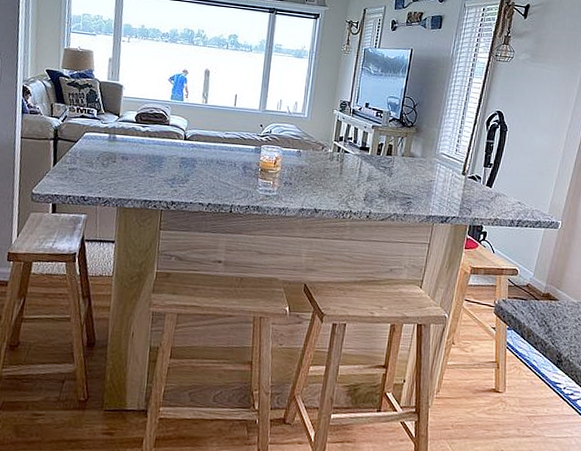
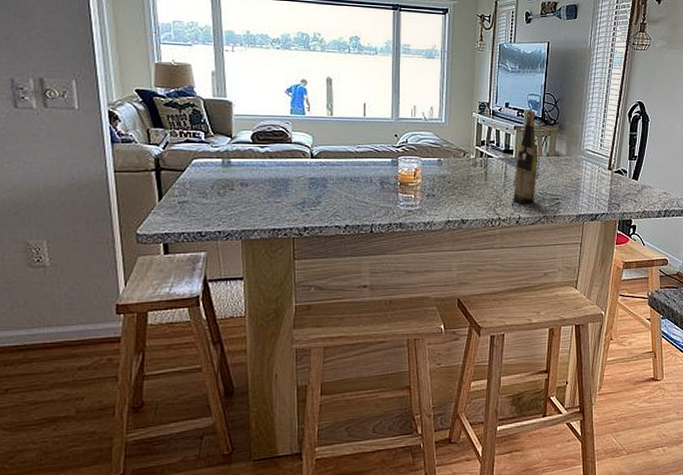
wine bottle: none [366,112,394,201] -> present [513,111,537,204]

